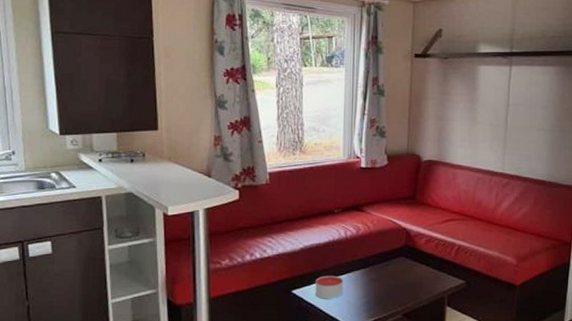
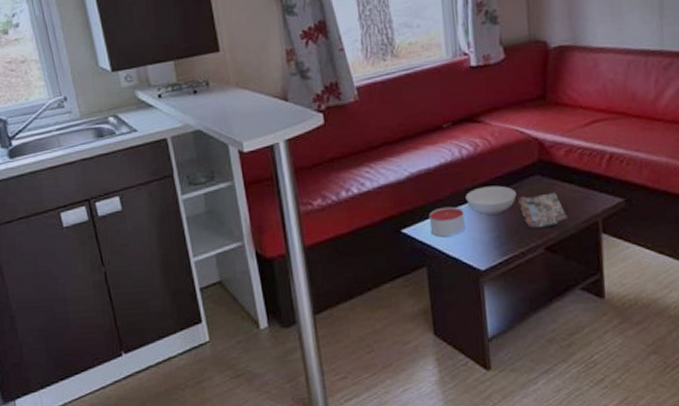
bowl: none [346,262,385,285] -> present [465,185,516,215]
magazine: none [386,271,422,298] -> present [518,192,567,229]

